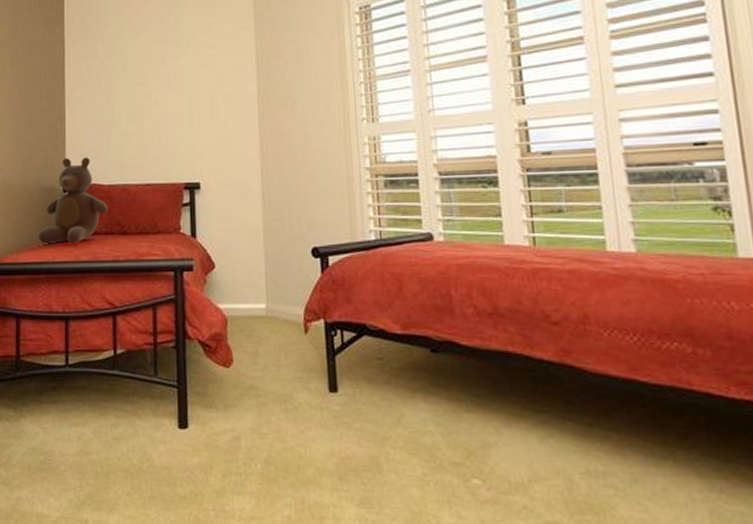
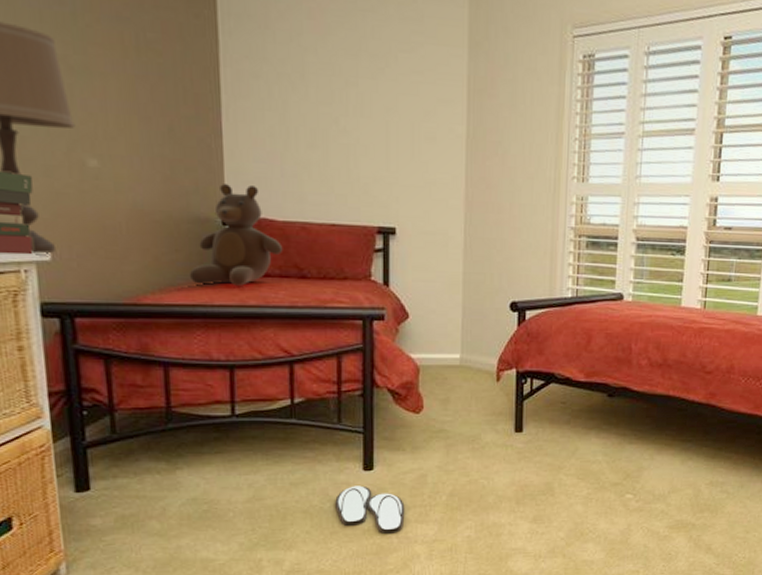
slippers: none [153,445,220,504] -> present [335,485,405,534]

